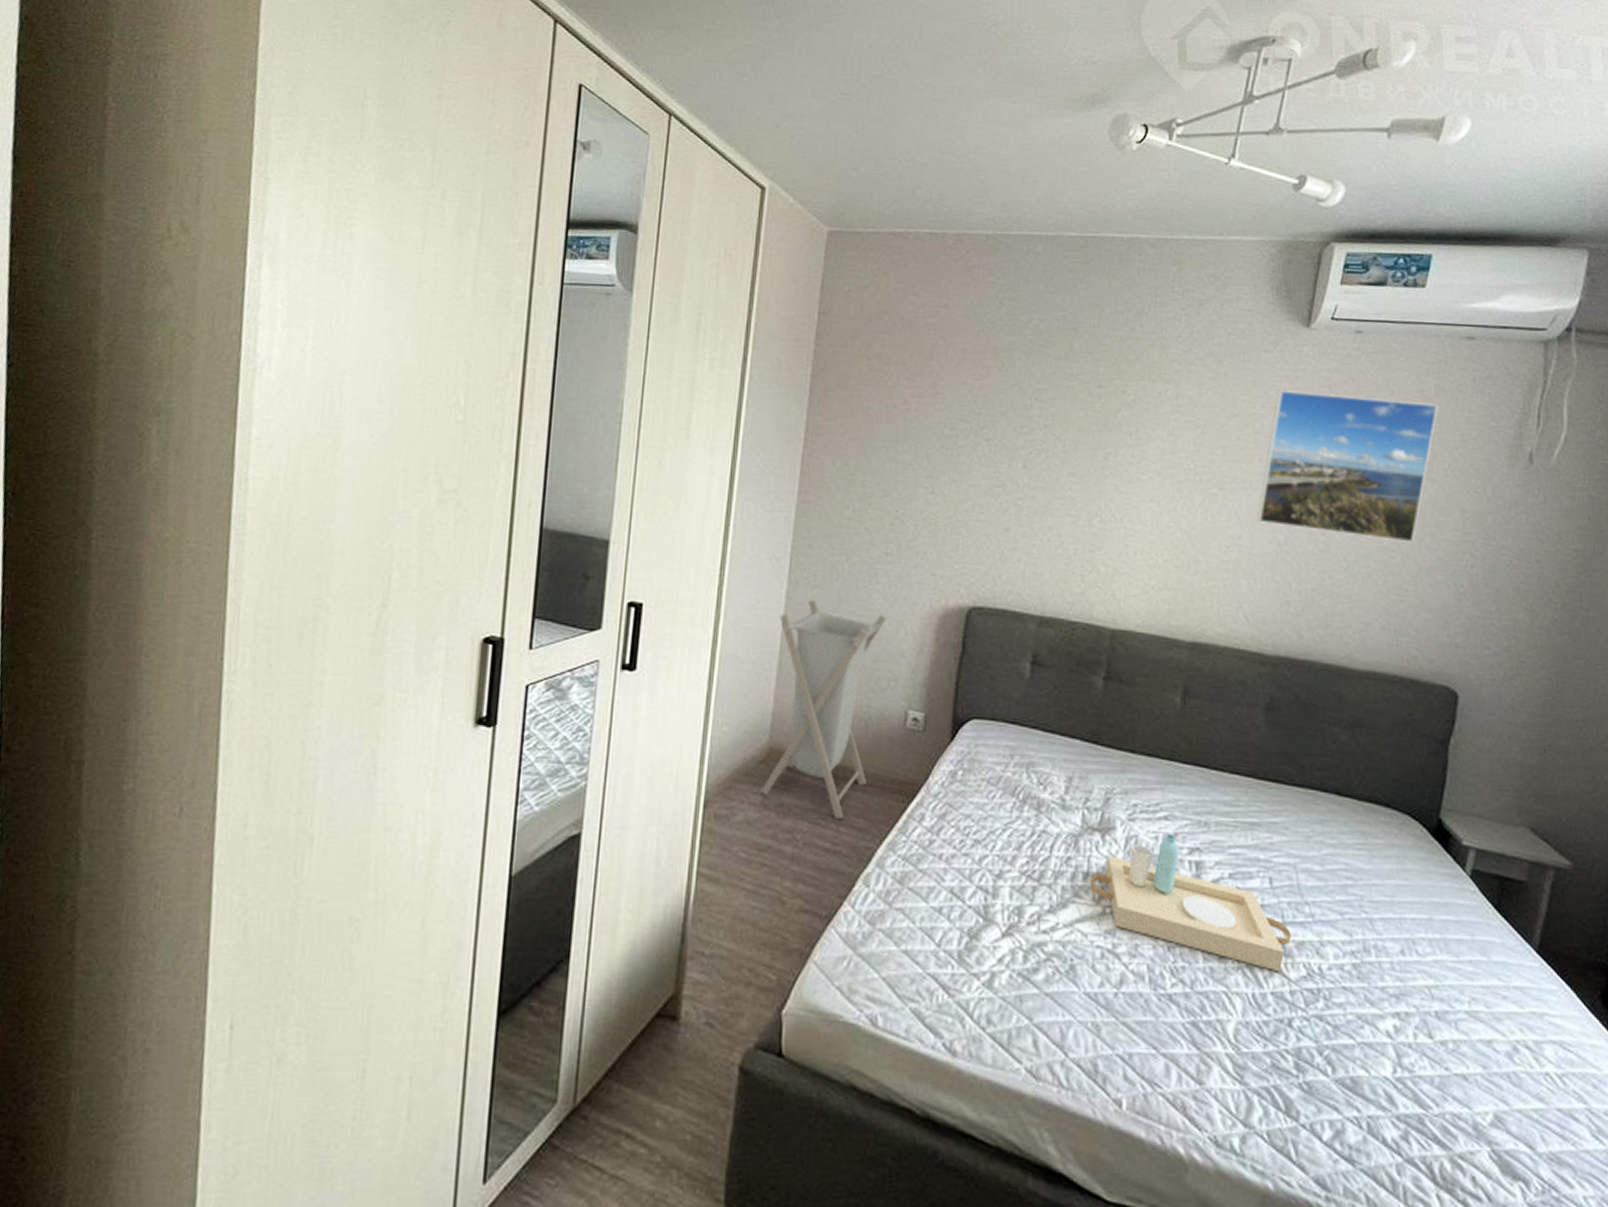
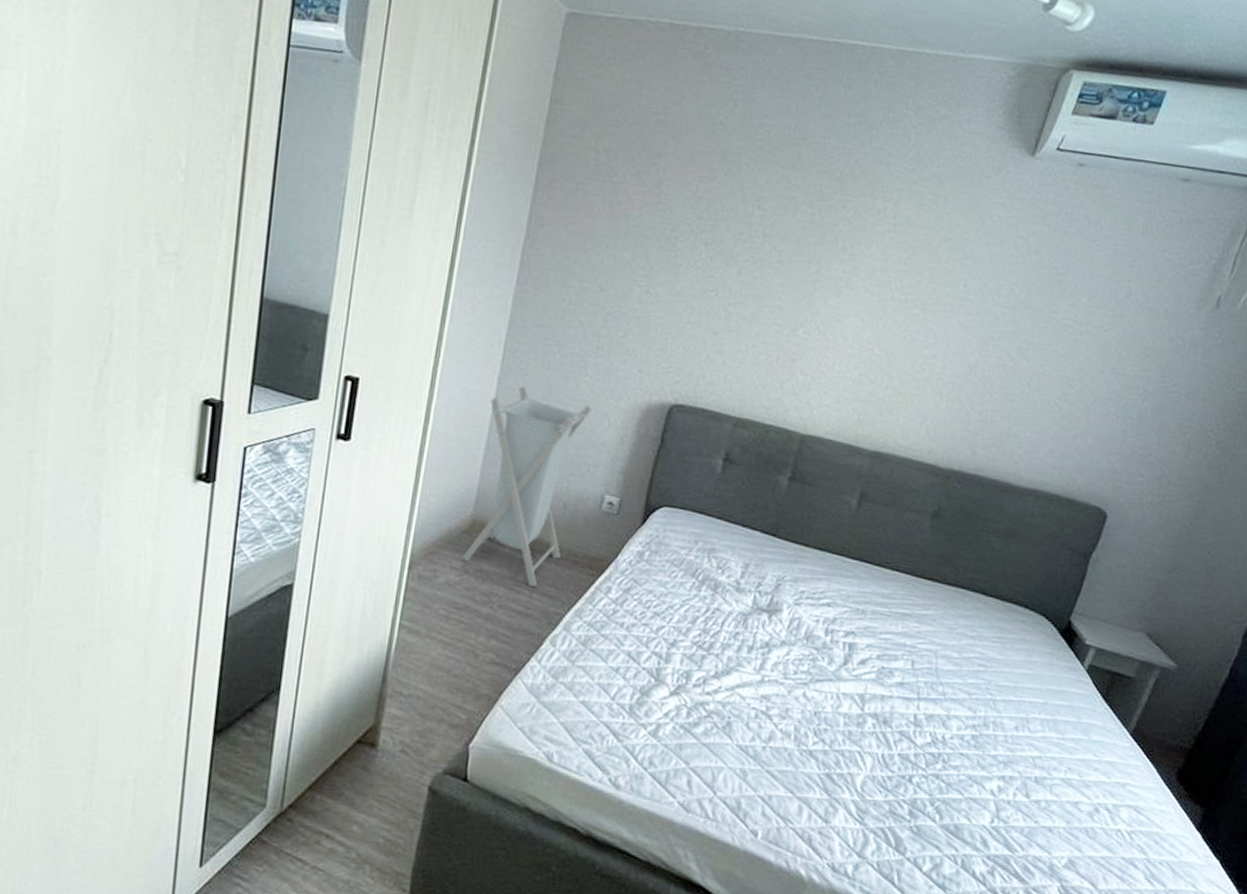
serving tray: present [1089,833,1291,972] -> none [752,618,924,738]
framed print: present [1256,390,1438,543] -> none [951,217,1142,374]

